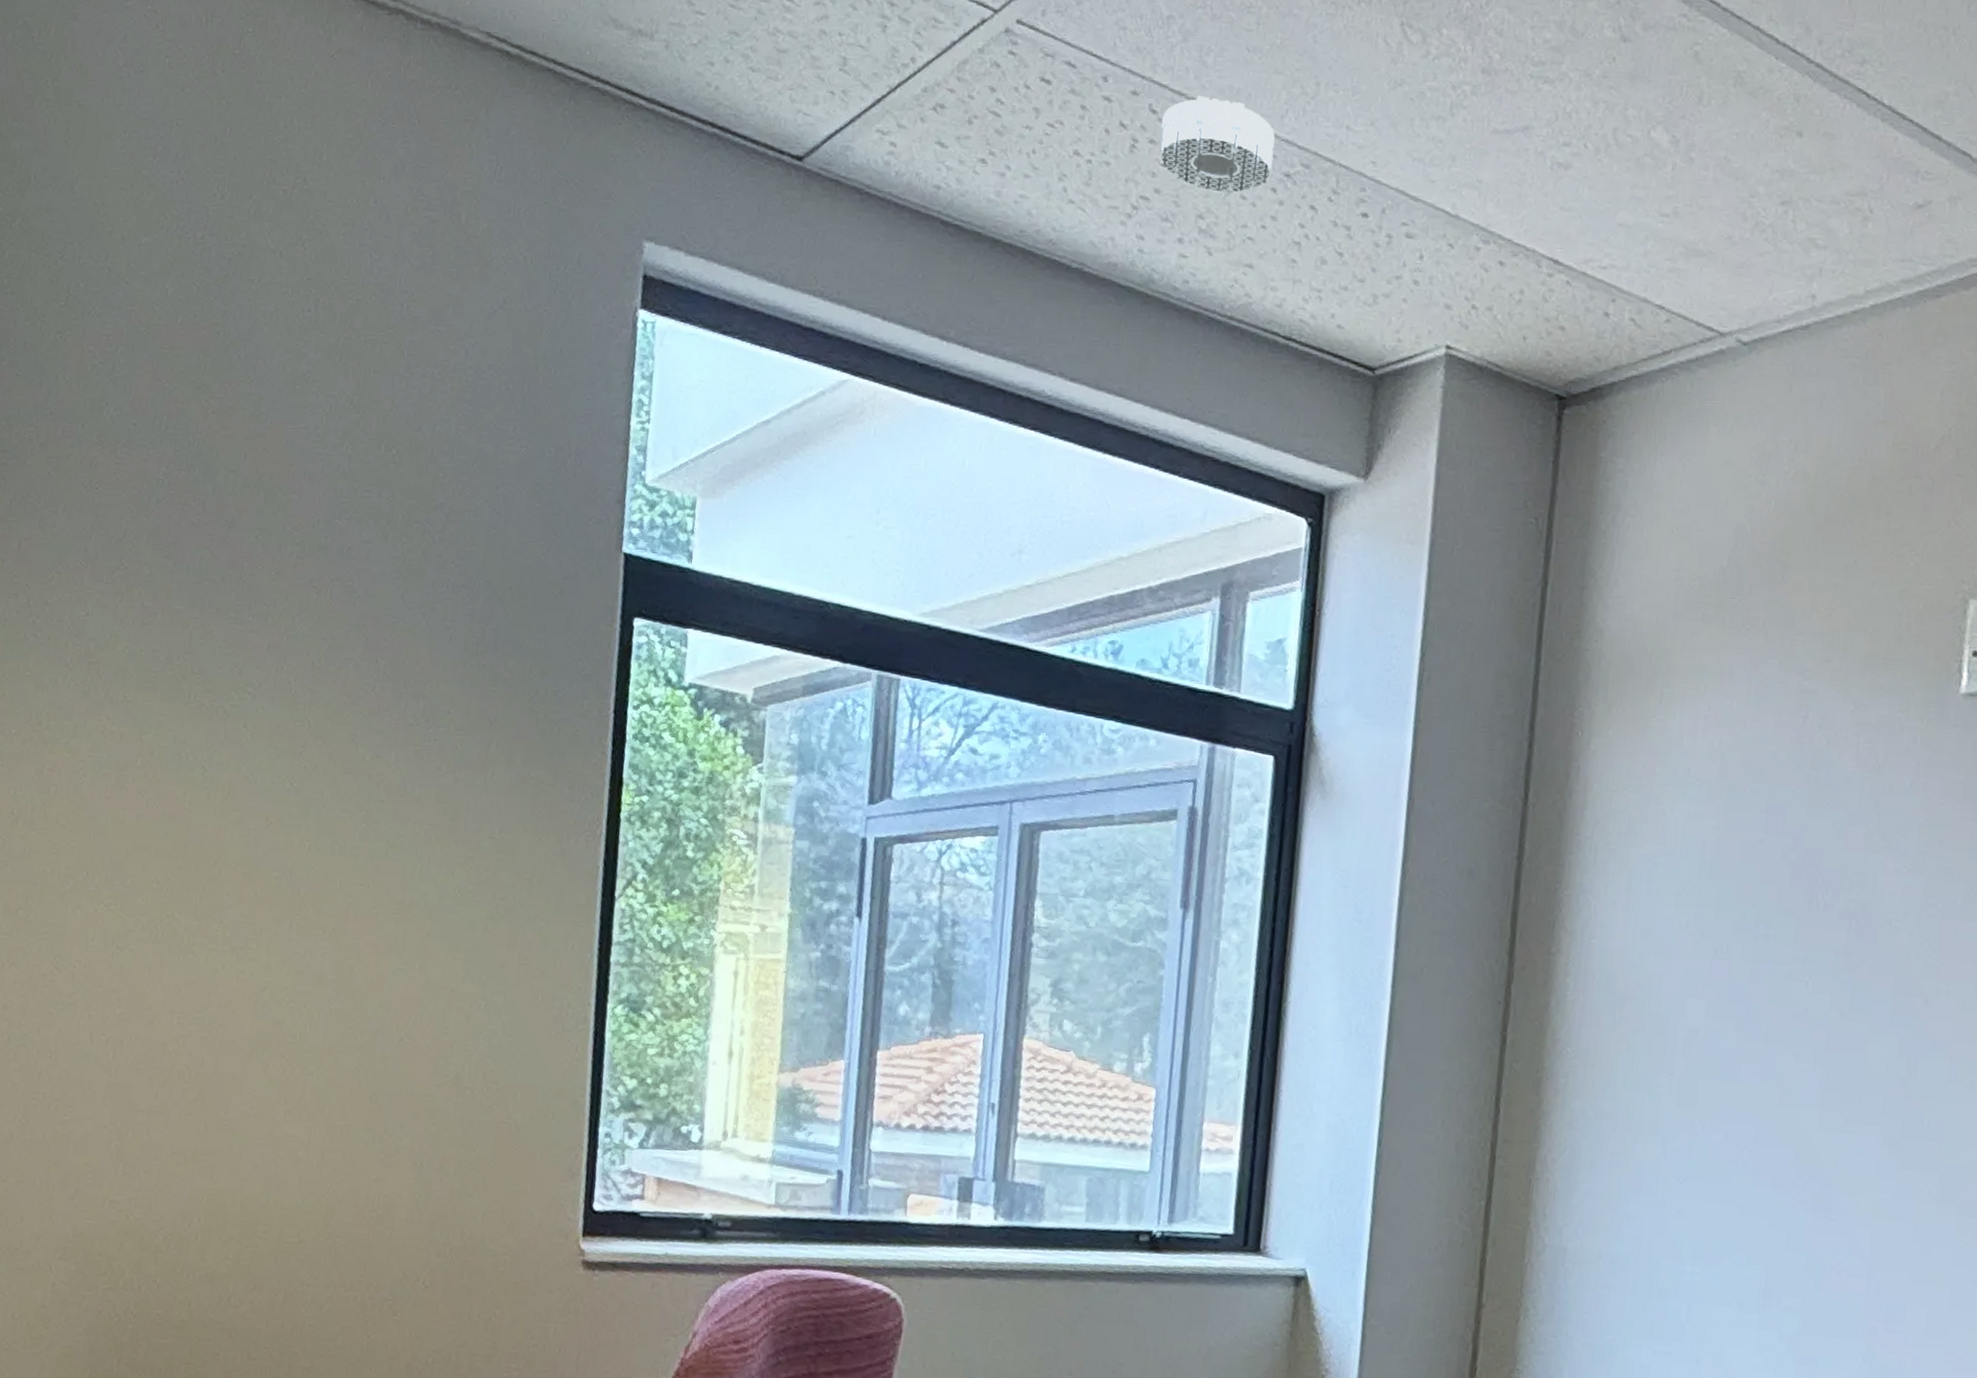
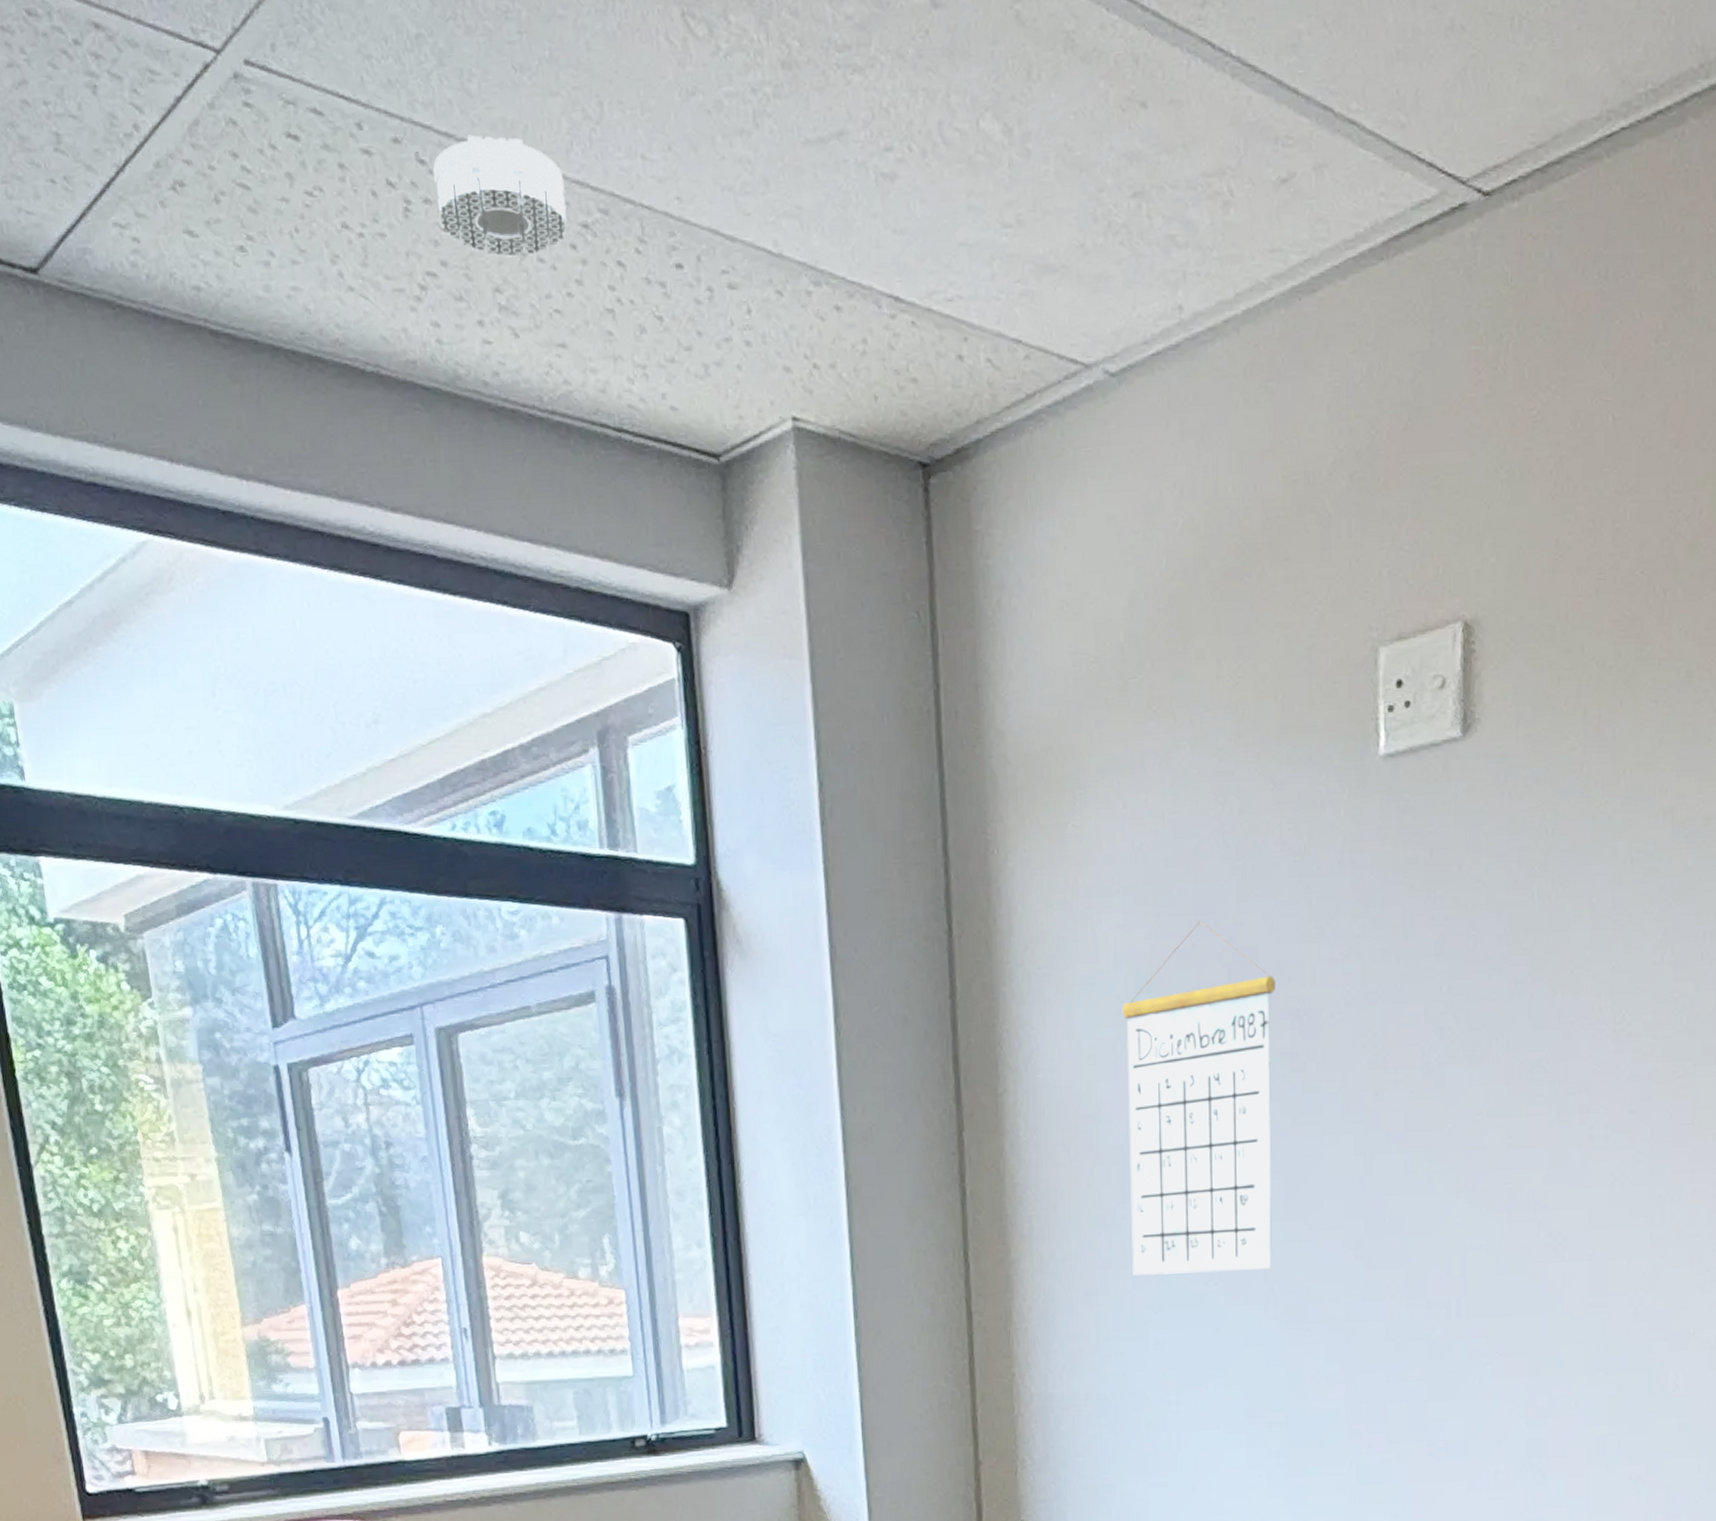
calendar: none [1662,819,1837,1155] -> present [1122,921,1276,1277]

